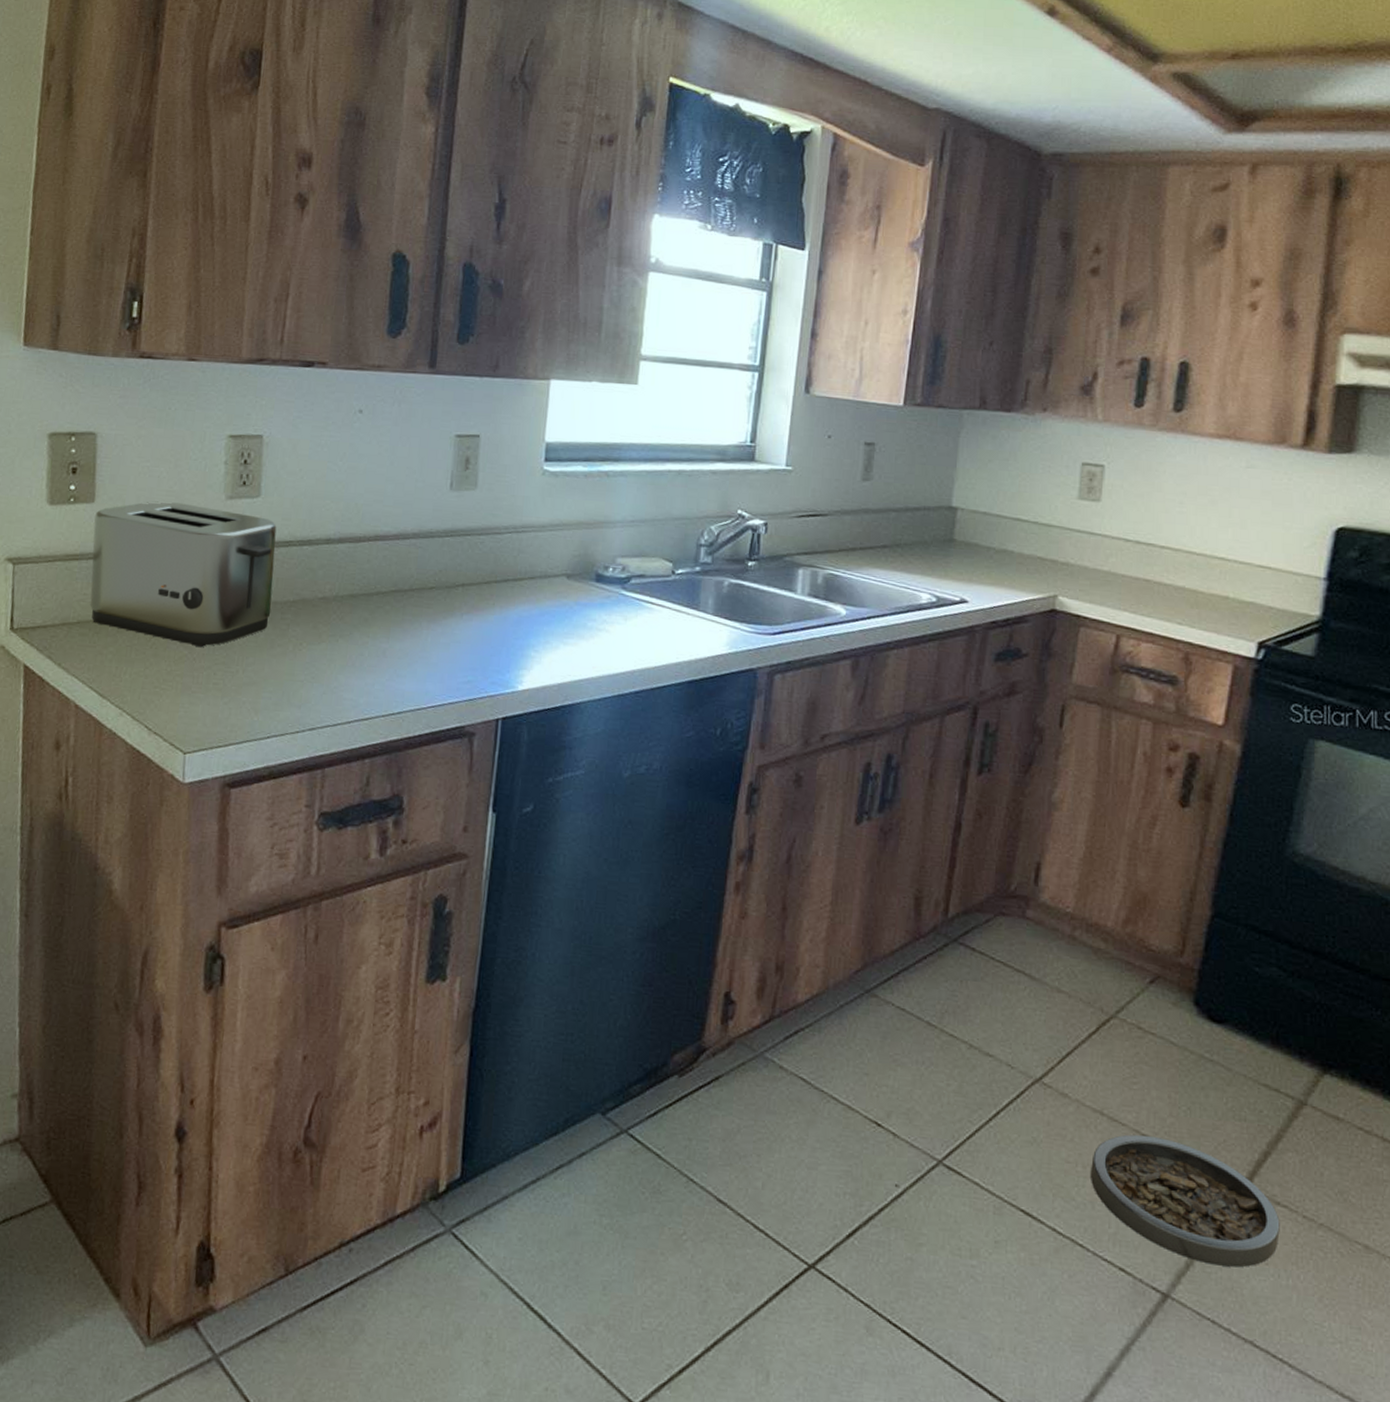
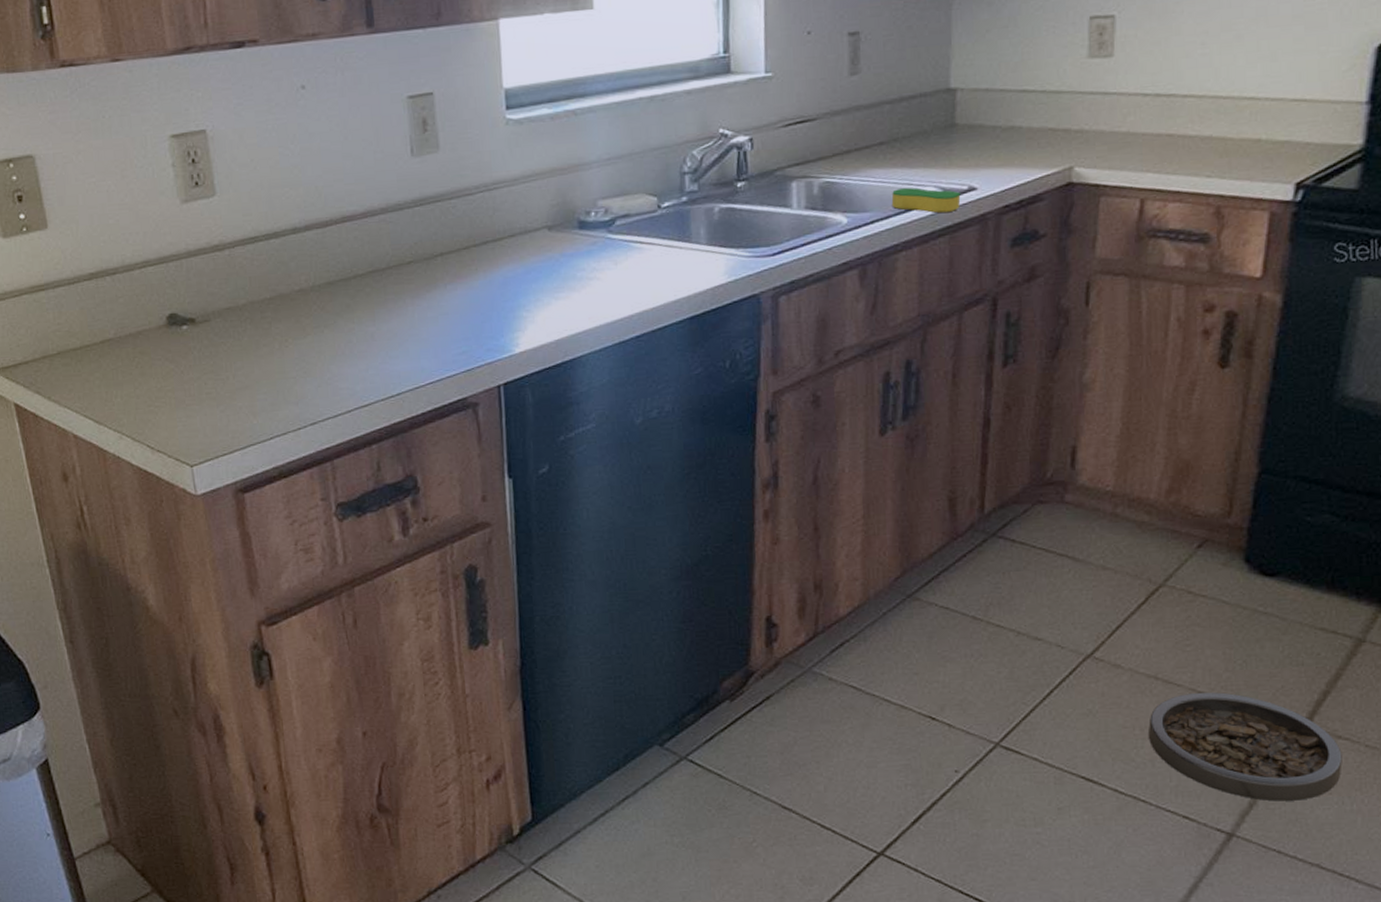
toaster: present [90,501,277,648] -> none [50,214,250,360]
sponge: none [888,590,953,620] -> present [891,188,961,213]

